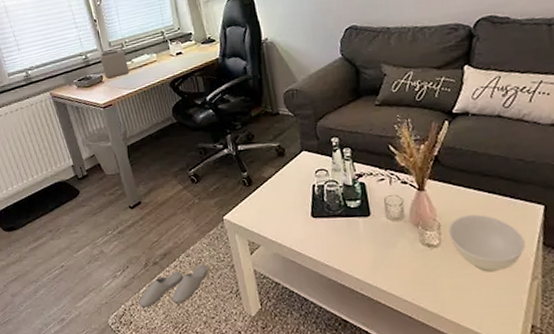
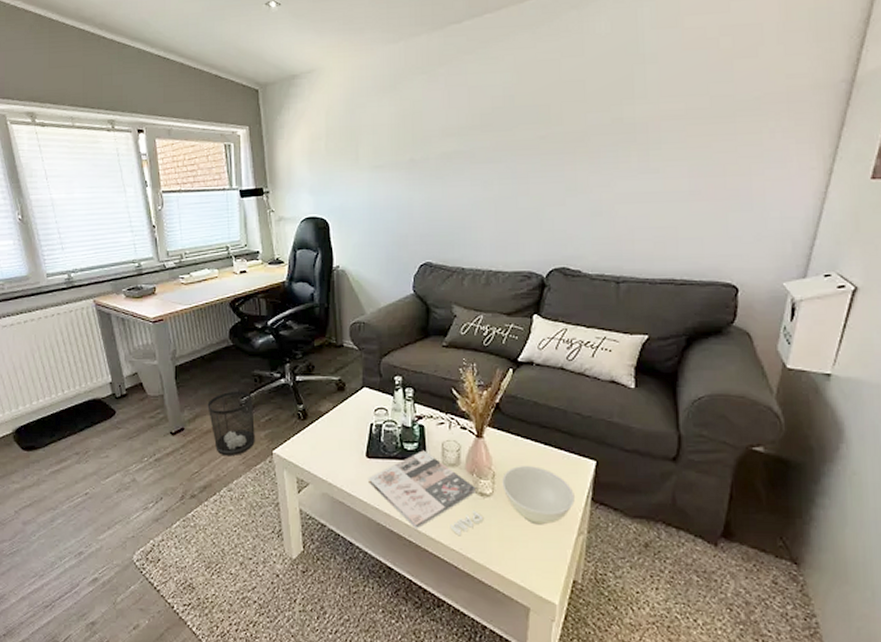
desk organizer: present [99,48,130,79] -> none [154,260,187,291]
slippers: present [139,265,208,308] -> none [170,501,250,544]
waste bin: none [159,163,206,224] -> present [207,391,255,455]
magazine: none [315,207,434,287] -> present [367,450,484,536]

